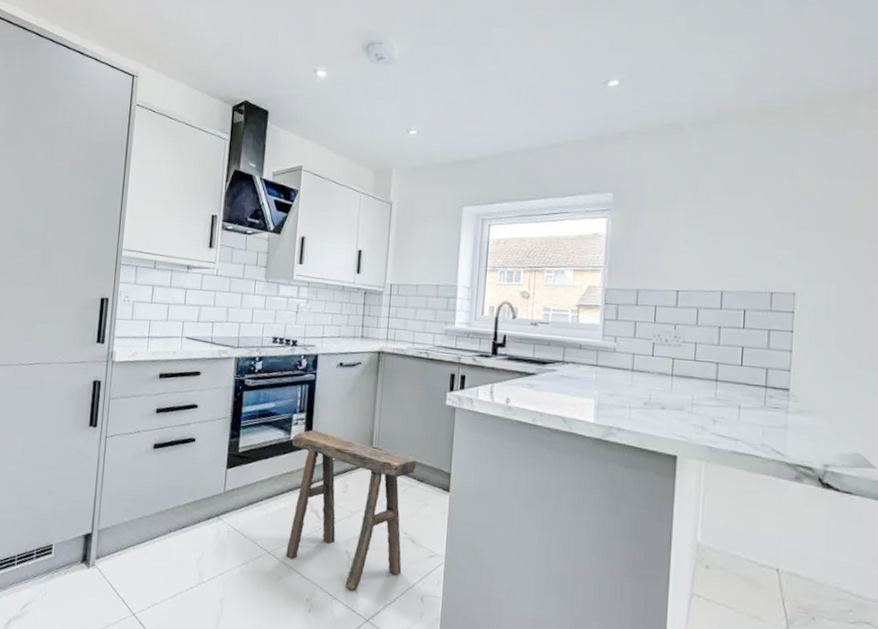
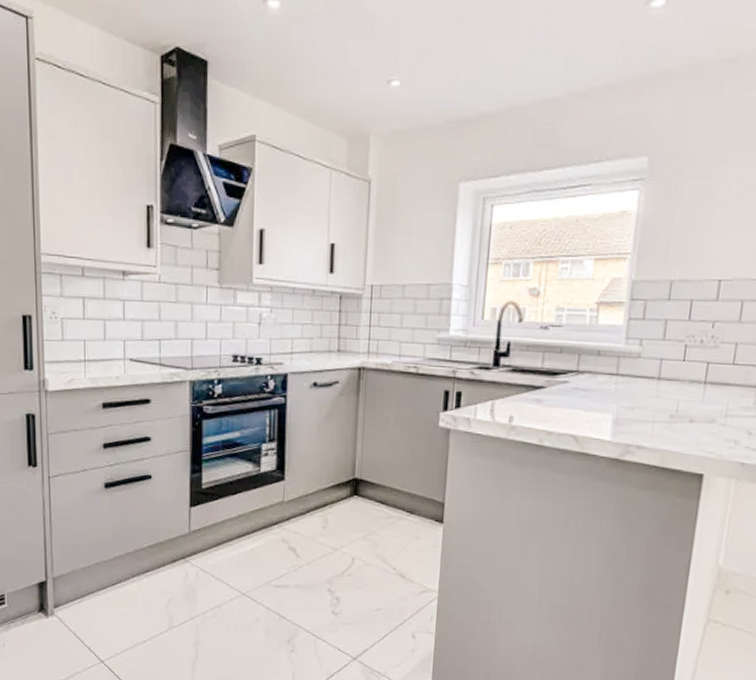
stool: present [286,430,417,591] -> none [262,461,407,630]

